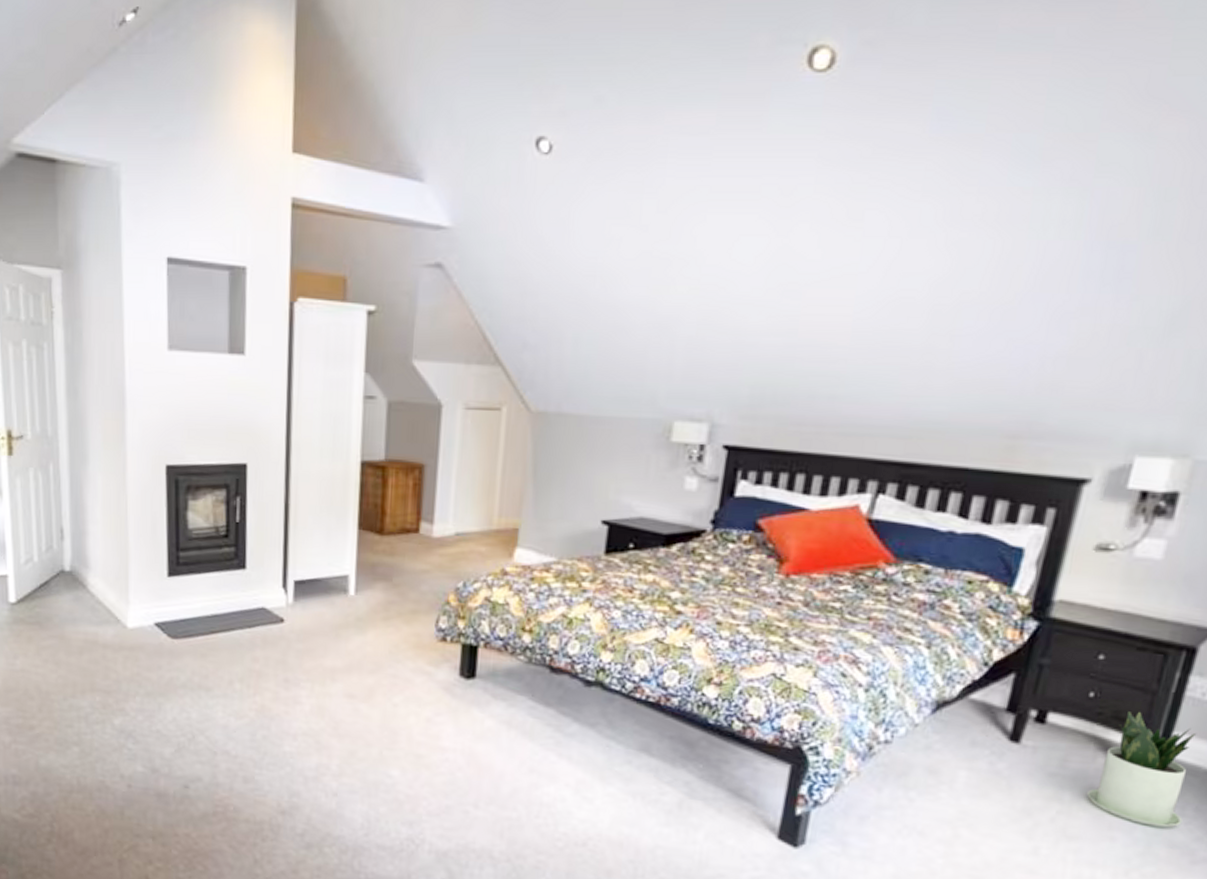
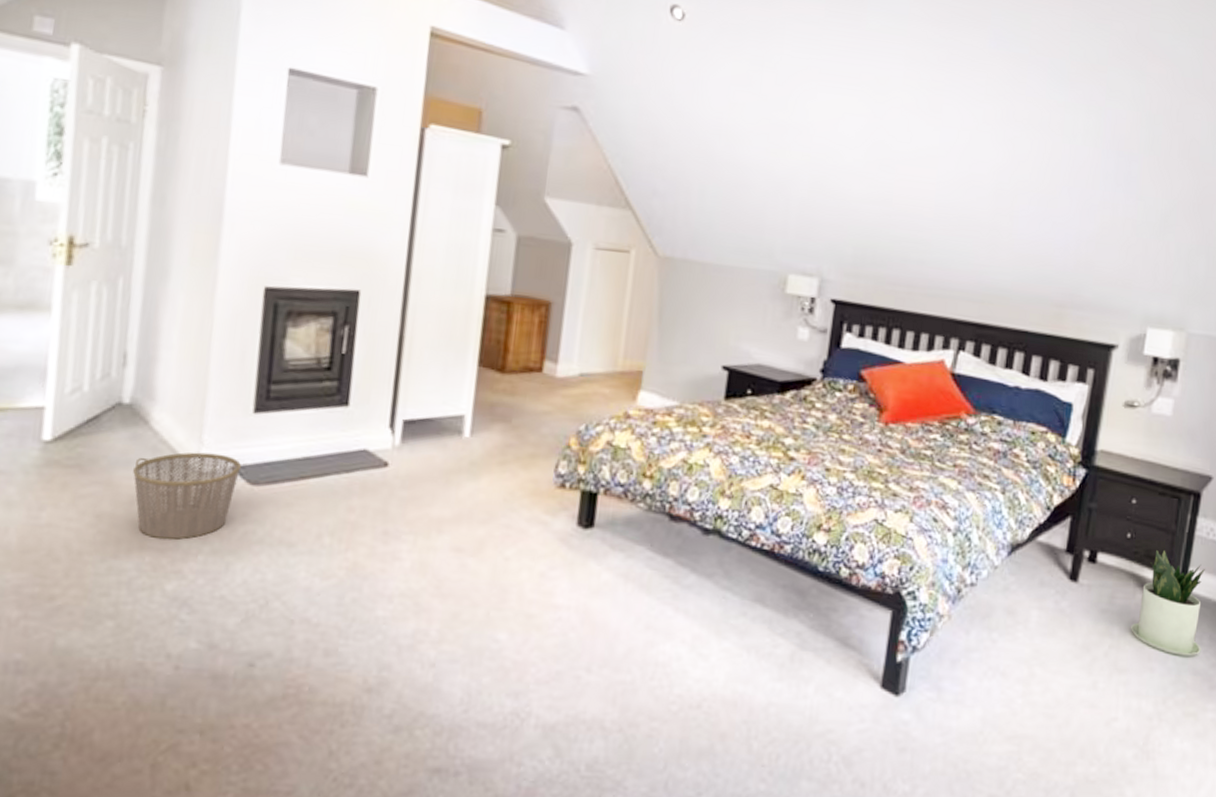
basket: none [79,611,163,684] -> present [133,452,242,540]

